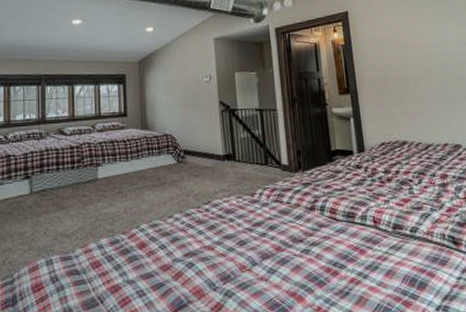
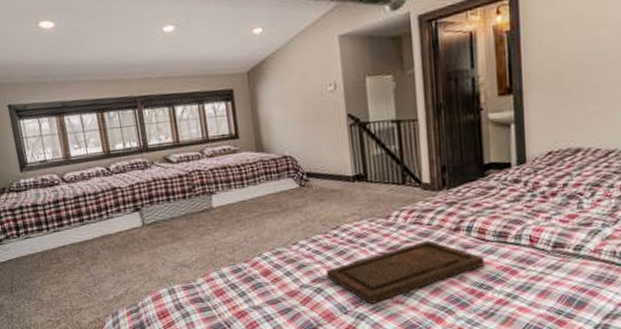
tray: none [197,218,338,280] -> present [325,240,485,304]

